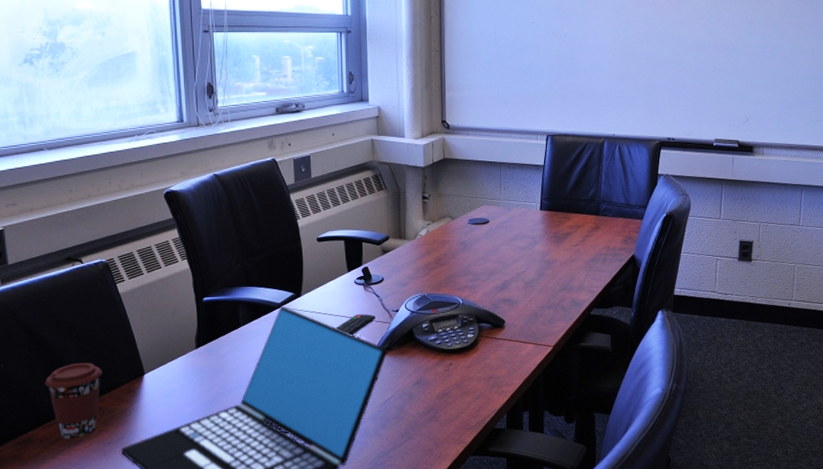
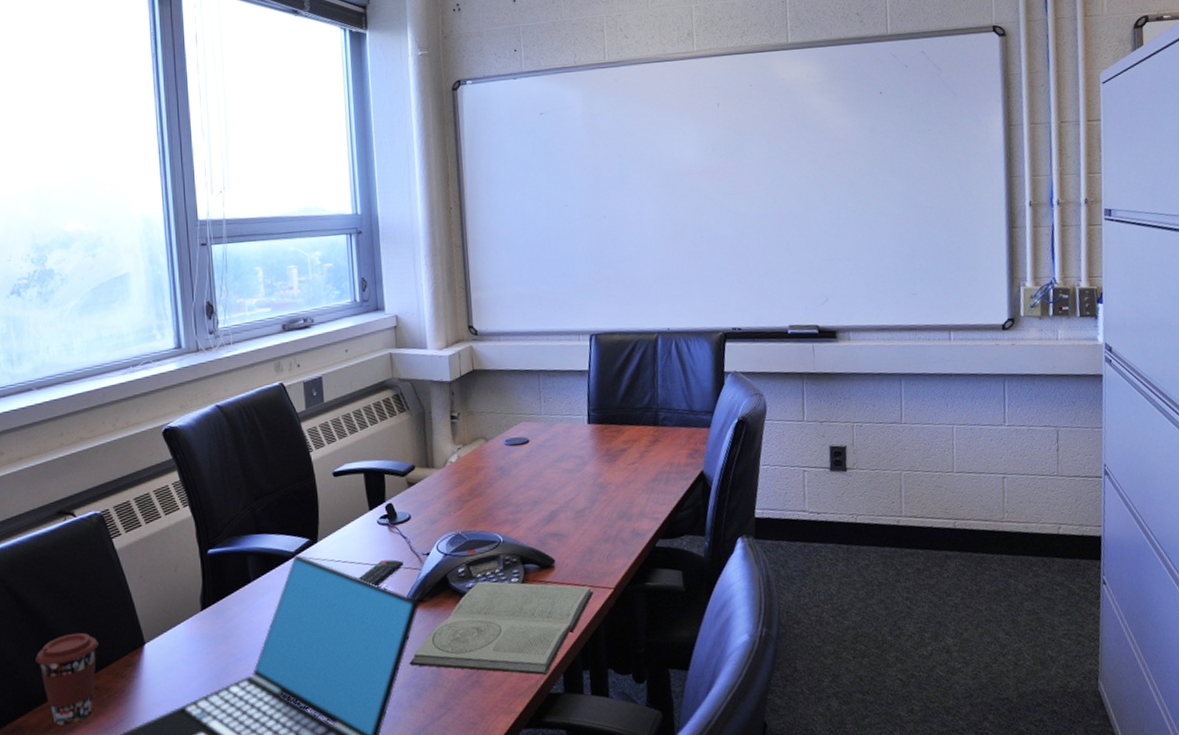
book: none [376,335,536,414] -> present [409,581,594,675]

